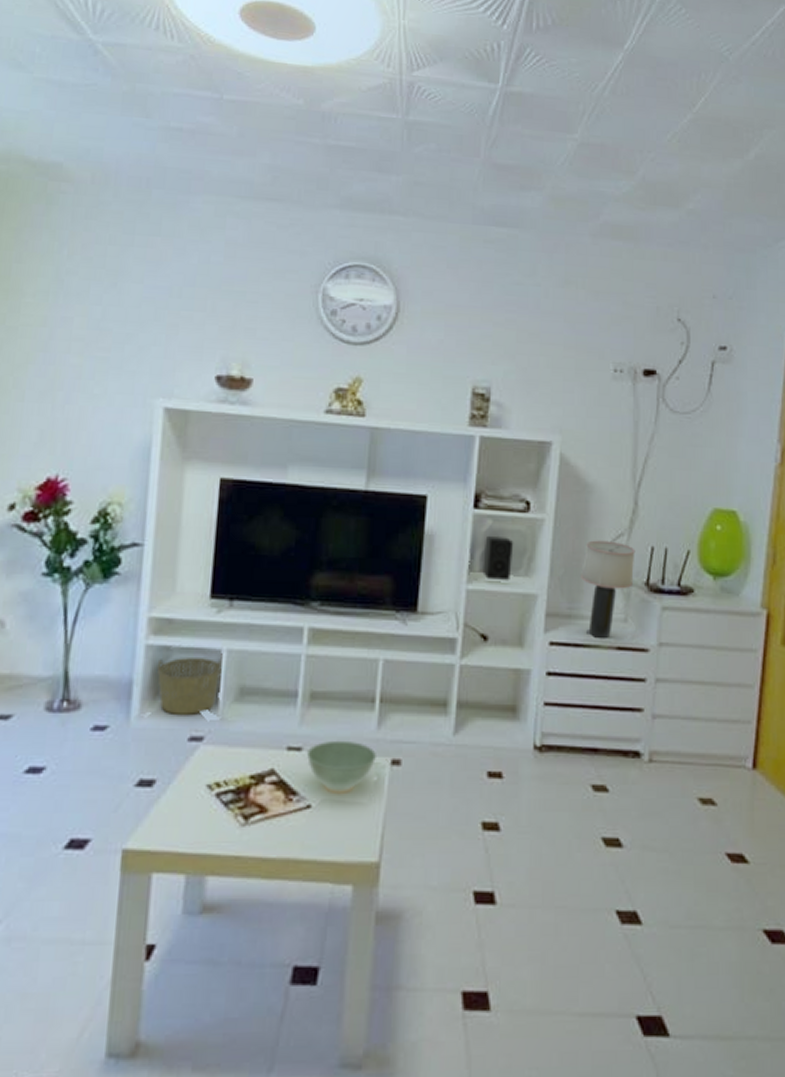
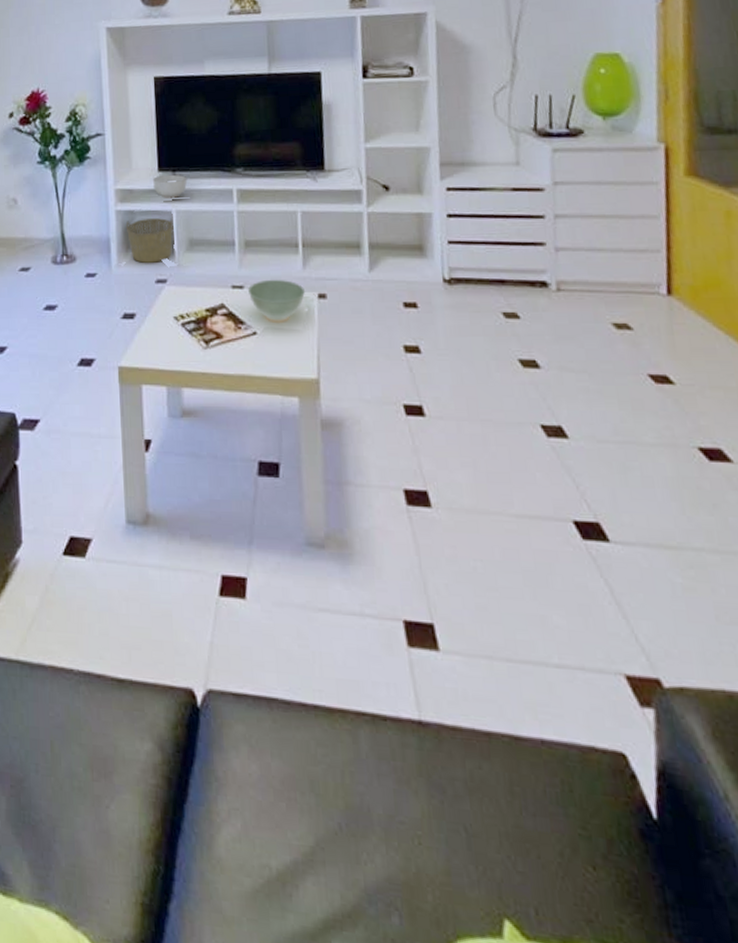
bowl: none [200,603,248,633] -> present [152,174,188,198]
speaker: present [482,536,514,581] -> none [376,100,404,138]
table lamp: present [581,540,636,639] -> none [469,93,521,182]

